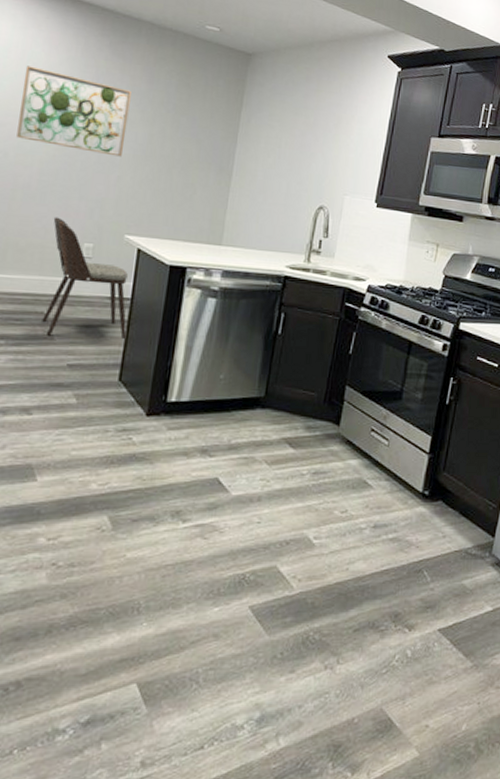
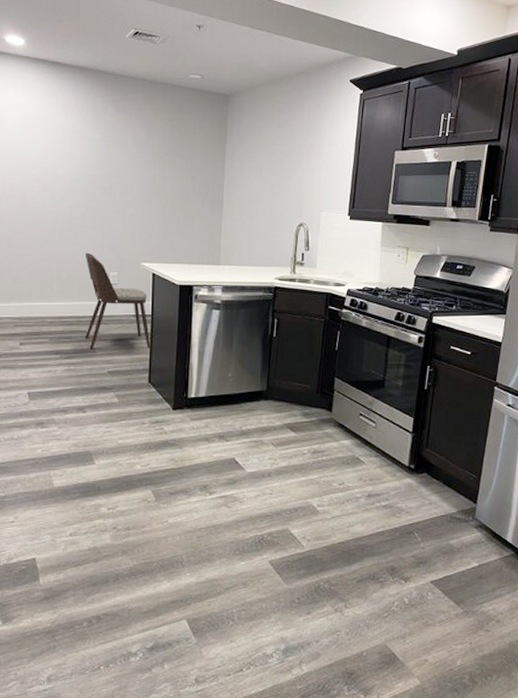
wall art: present [16,66,131,157] -> none [50,129,134,198]

